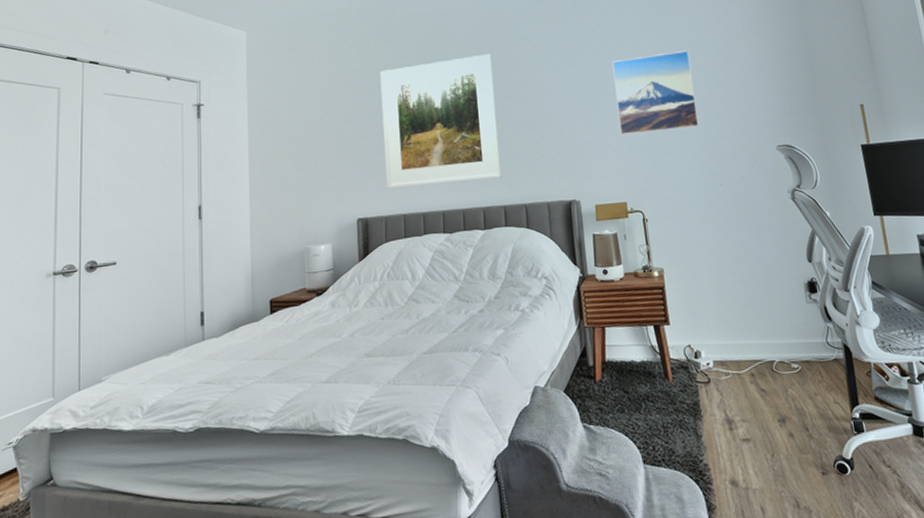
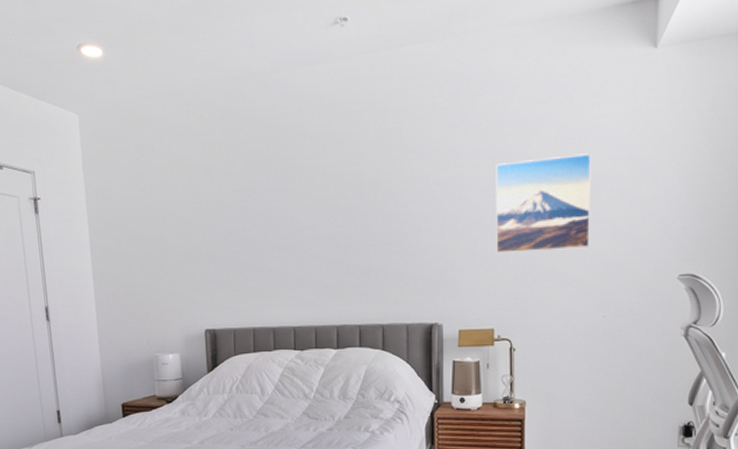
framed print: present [380,53,503,189] -> none [227,149,359,301]

